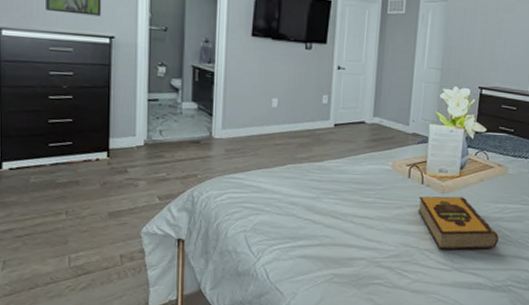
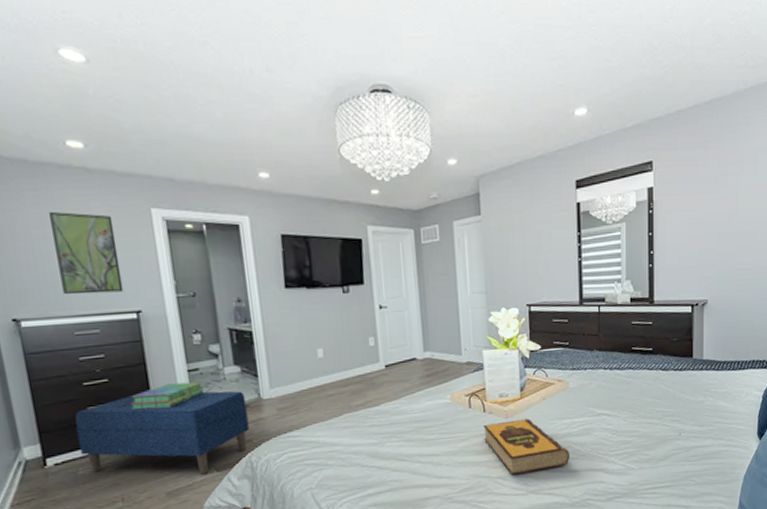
bench: none [35,115,198,201] -> present [75,391,250,475]
stack of books: none [89,109,159,132] -> present [130,381,204,411]

